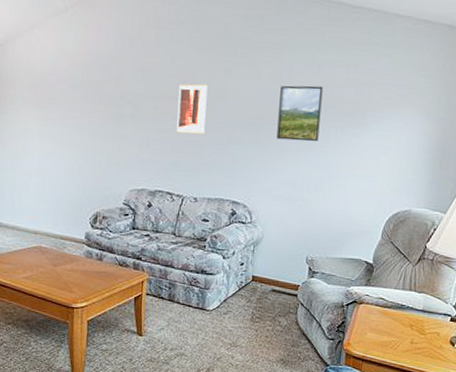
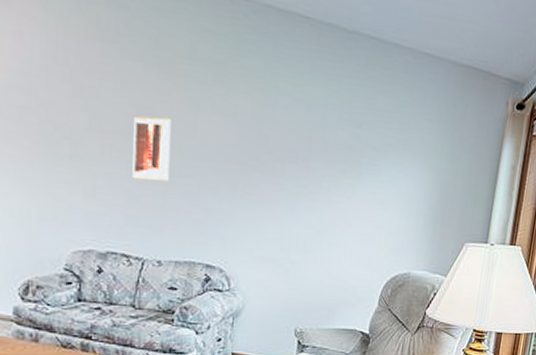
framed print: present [276,85,323,142] -> none [258,124,313,193]

